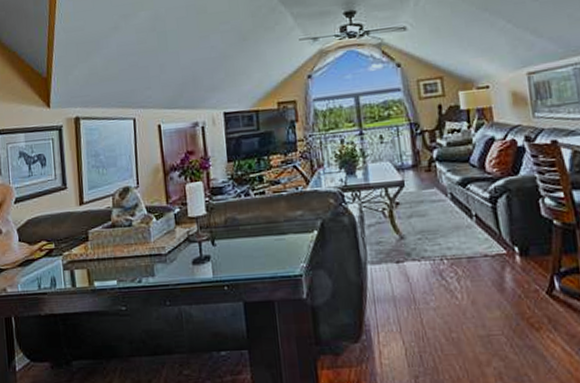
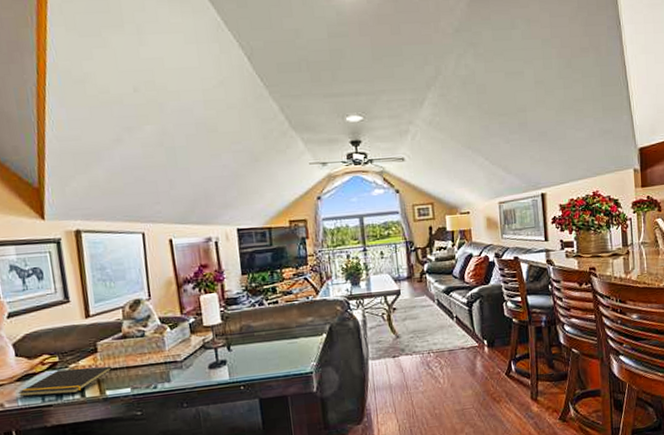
notepad: none [19,255,101,283] -> present [18,366,112,397]

